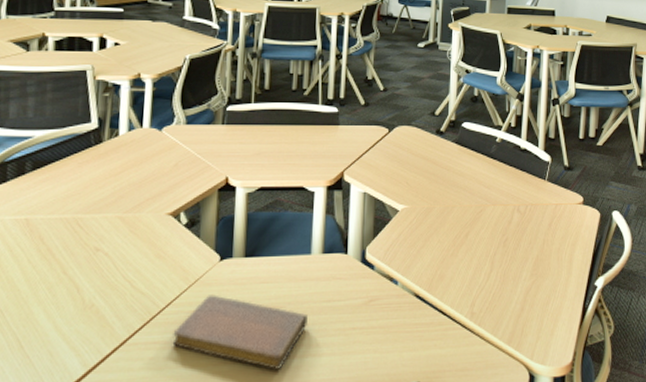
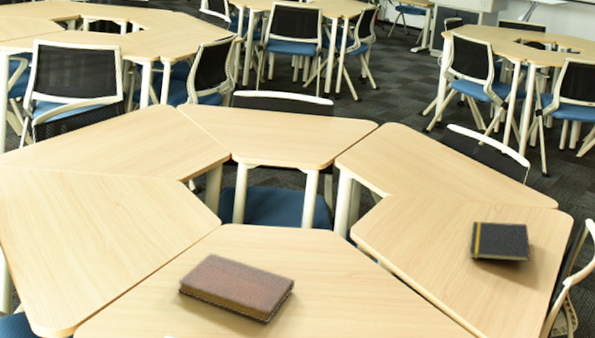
notepad: none [495,224,560,268] -> present [469,220,531,263]

